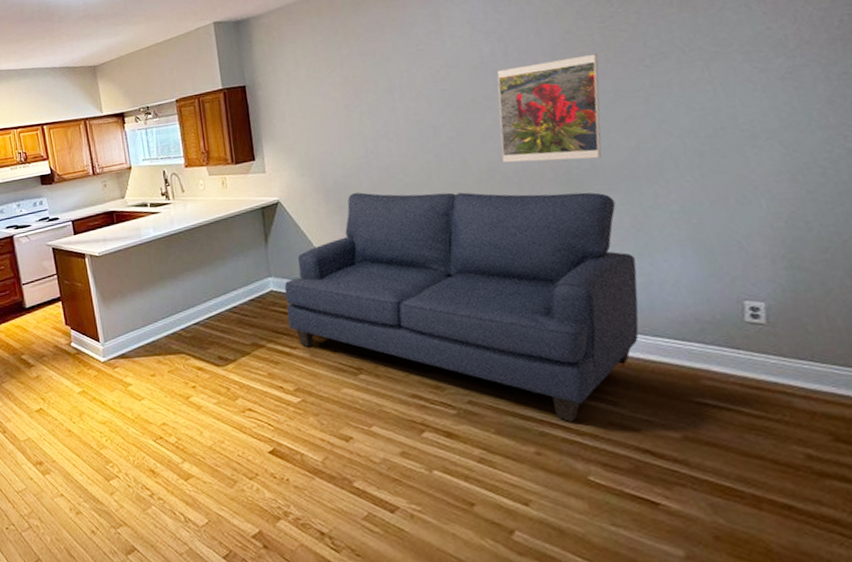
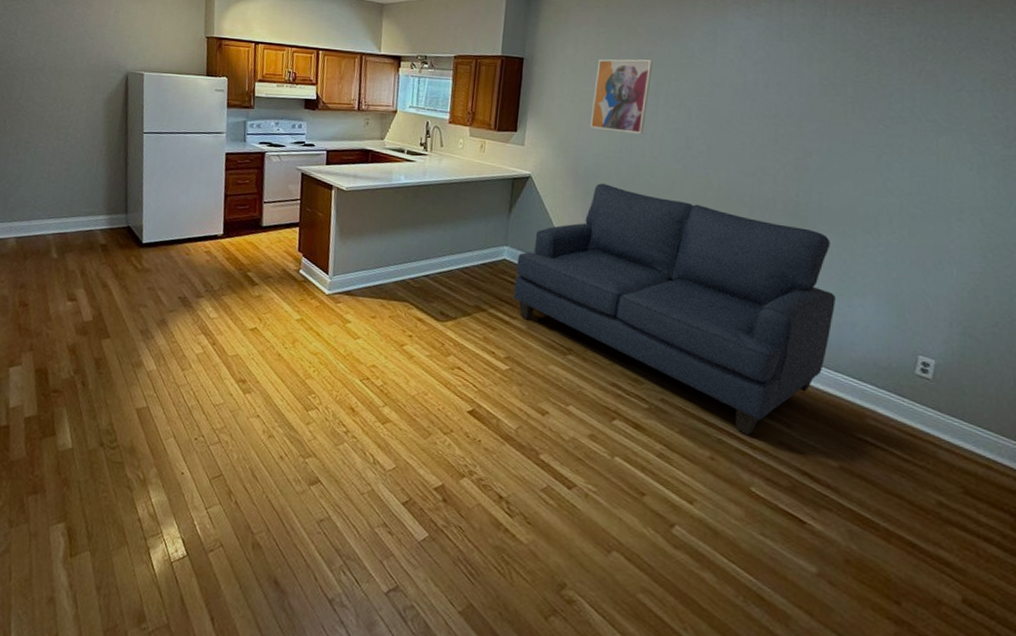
wall art: none [322,56,386,140] -> present [590,59,653,134]
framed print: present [497,53,602,163] -> none [742,98,846,200]

